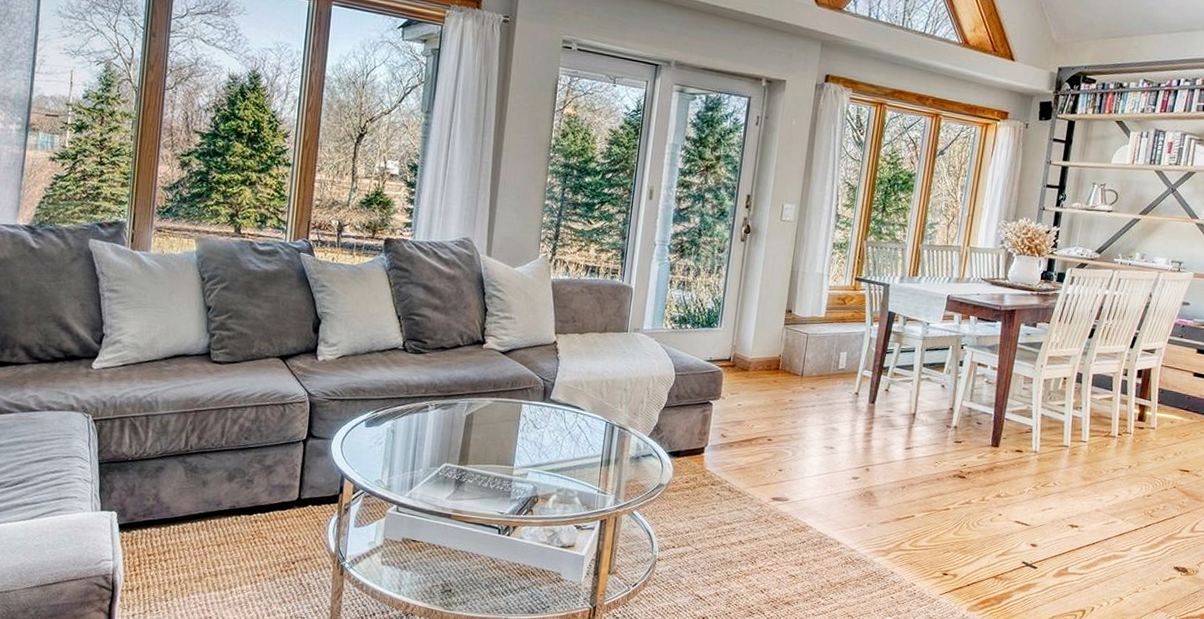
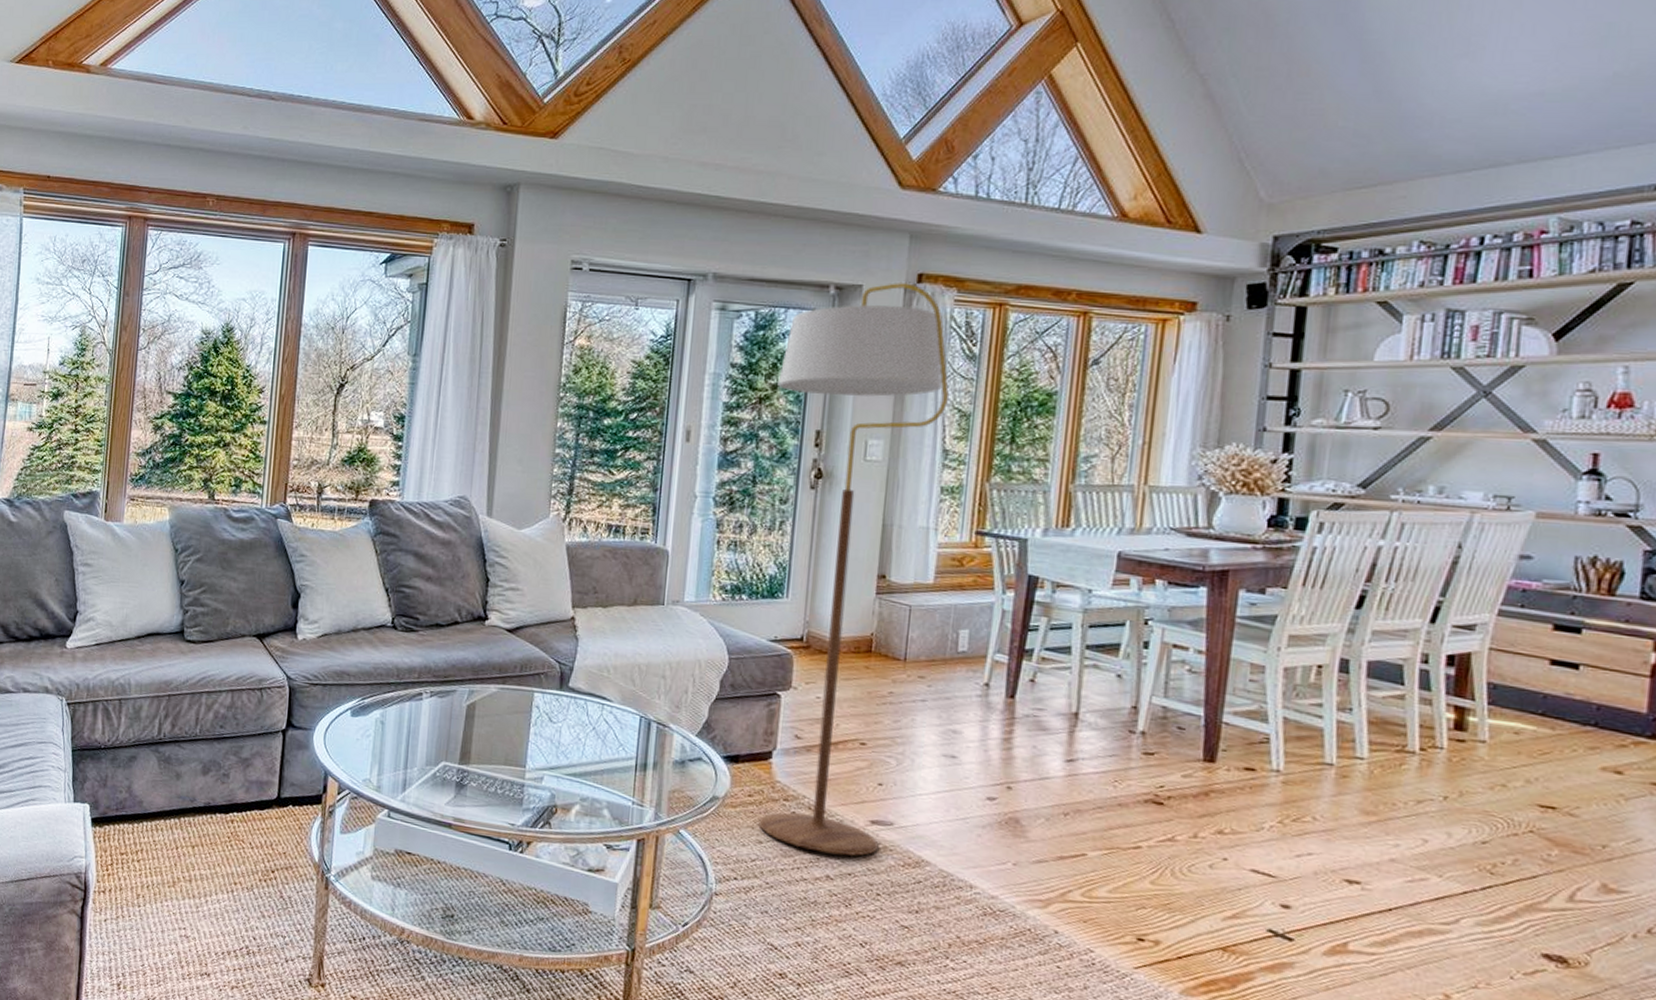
floor lamp: none [692,80,843,526] -> present [758,283,949,857]

